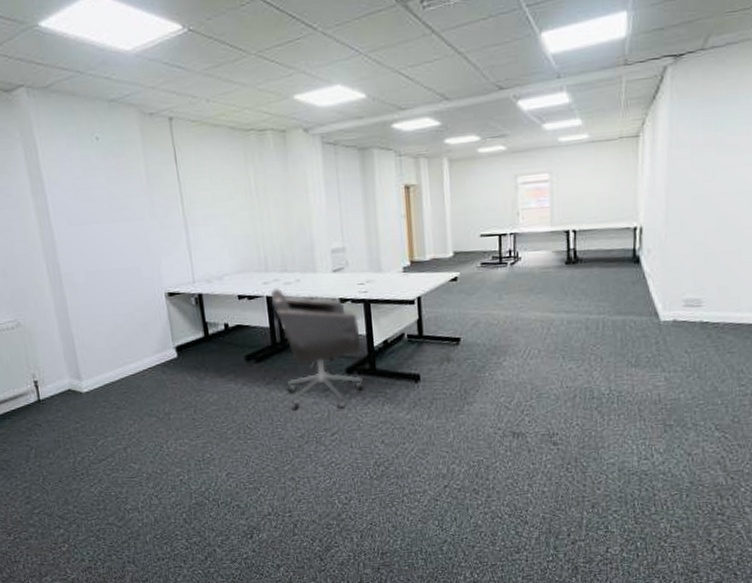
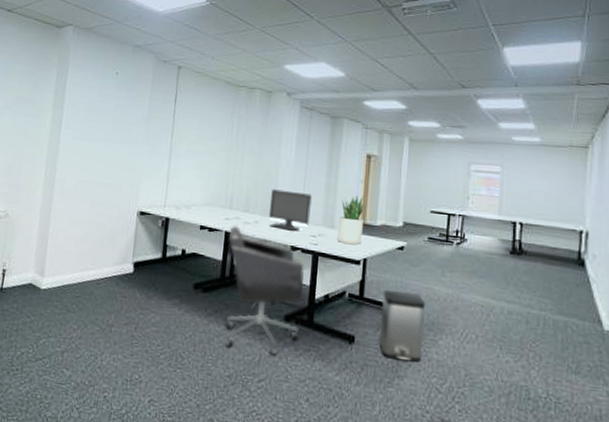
computer monitor: none [308,240,355,284] -> present [268,189,312,232]
planter: none [385,232,413,286] -> present [337,195,365,245]
pedal bin: none [442,322,488,389] -> present [379,289,426,362]

